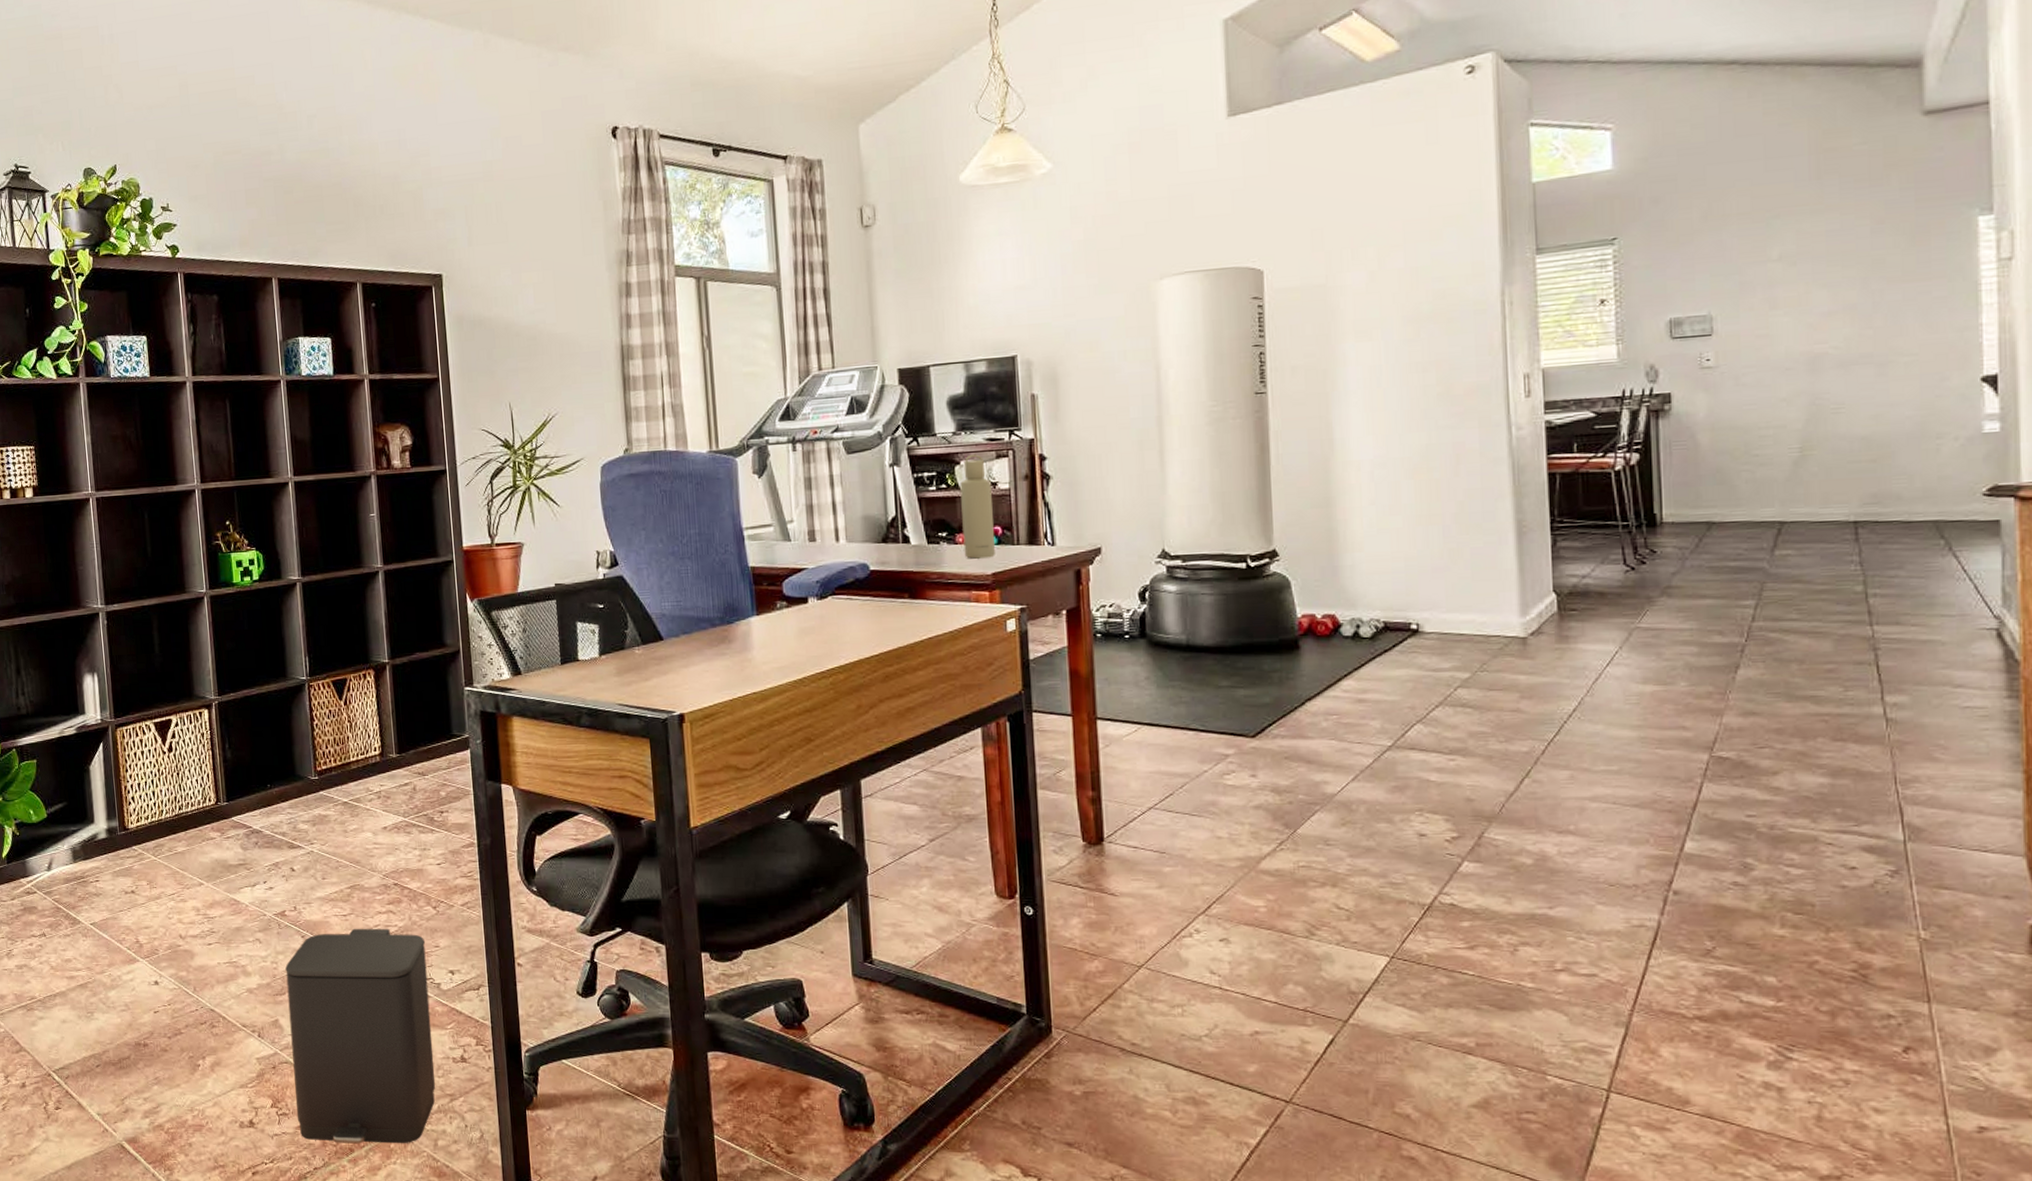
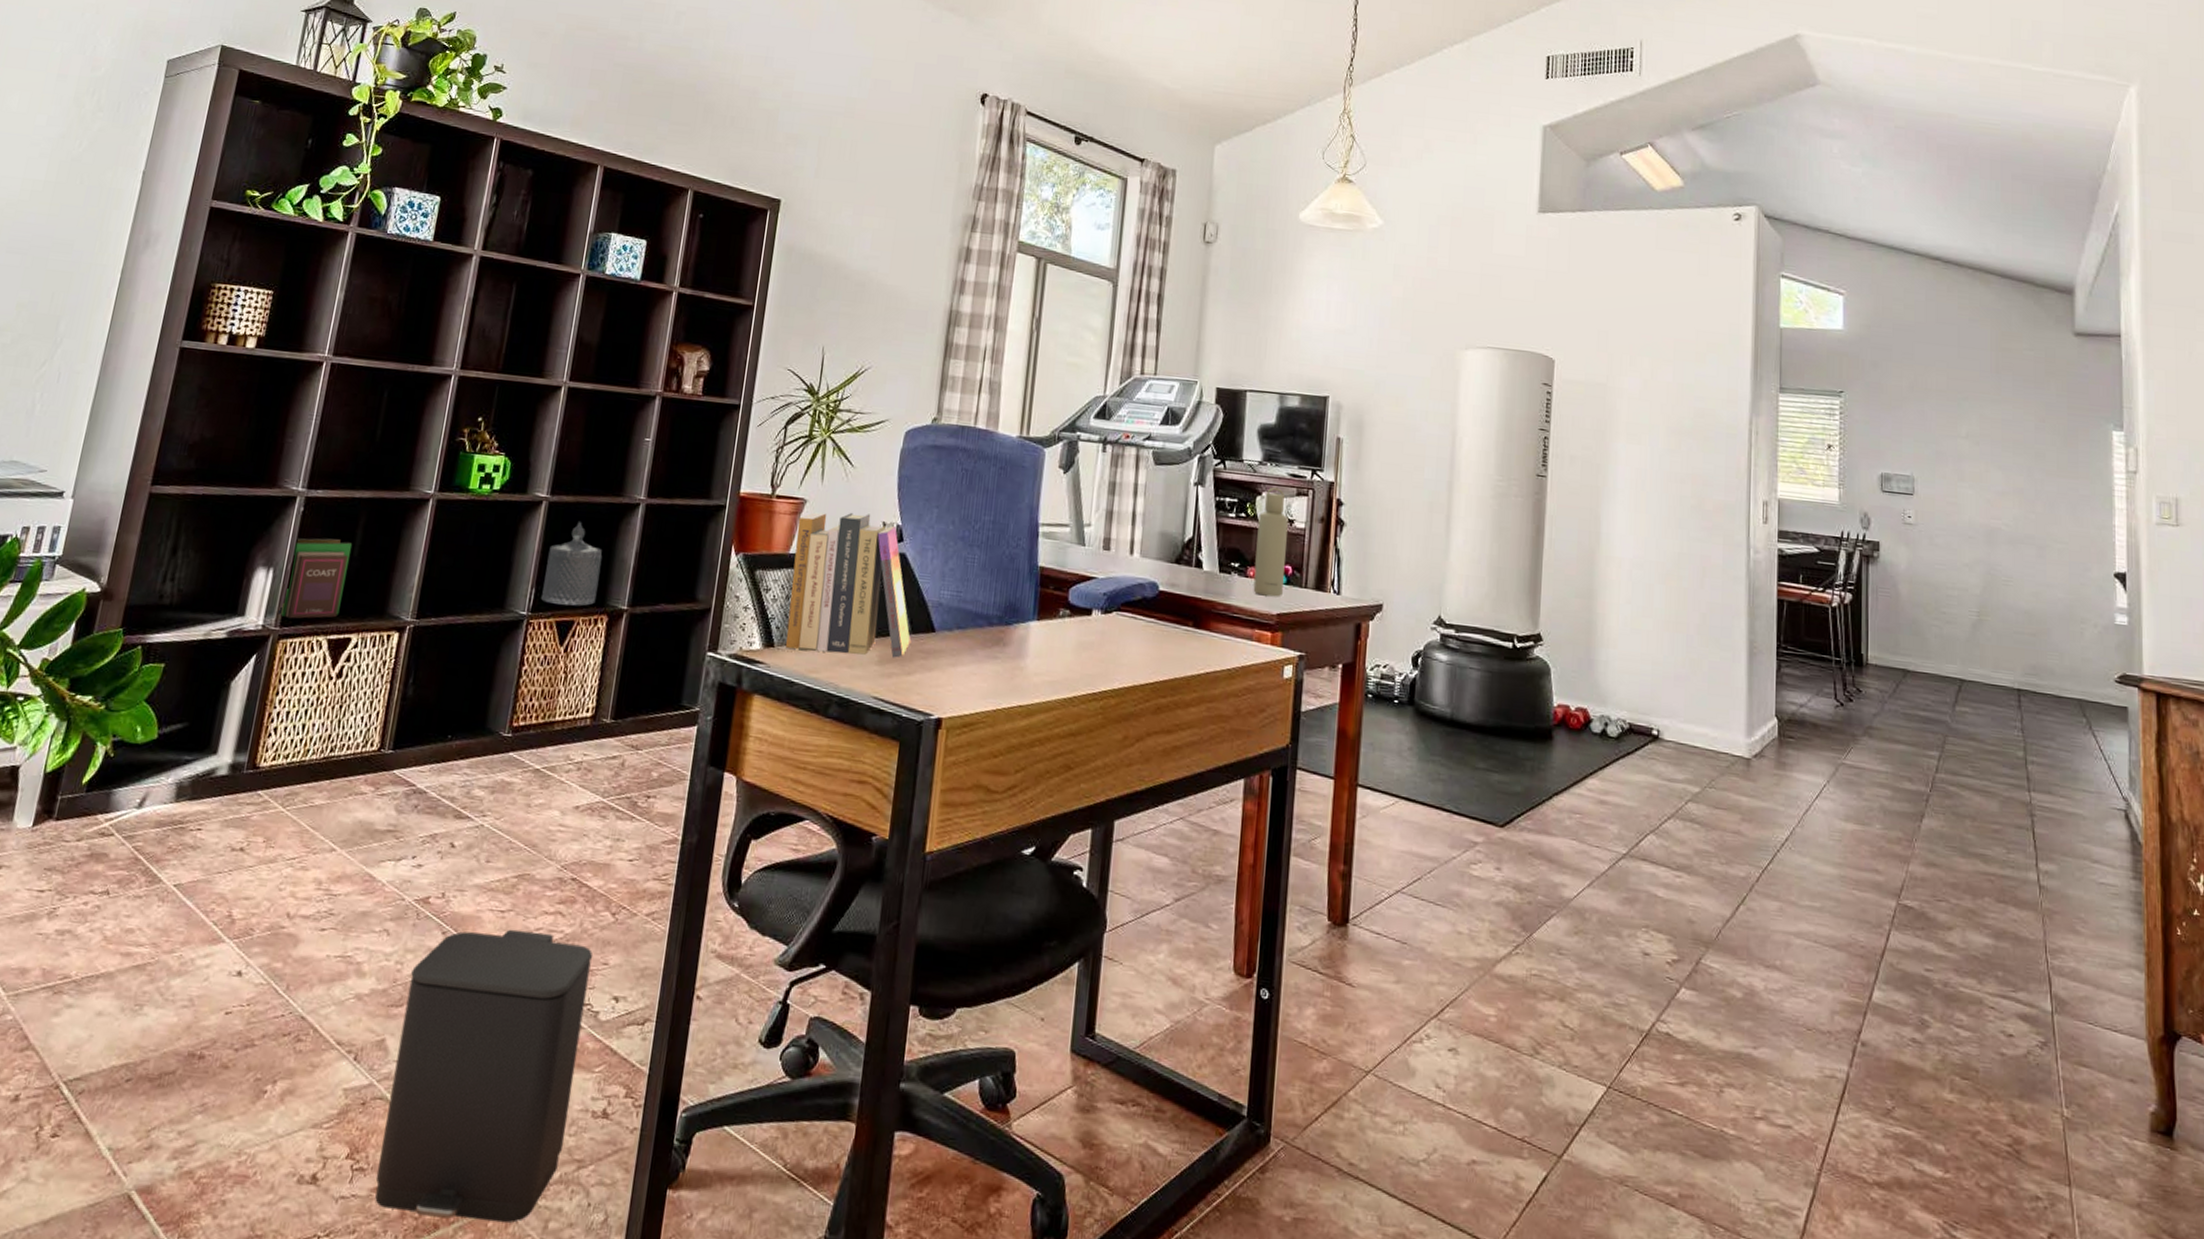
books: none [107,642,157,711] -> present [275,538,353,619]
decorative jar: none [312,594,361,667] -> present [541,521,603,607]
books: none [520,546,642,674] -> present [786,512,911,658]

